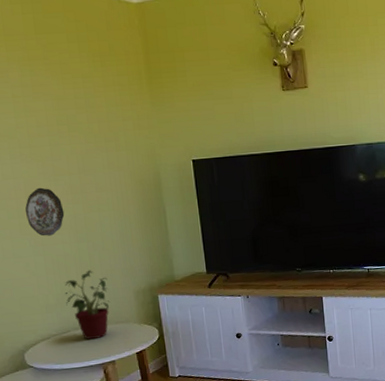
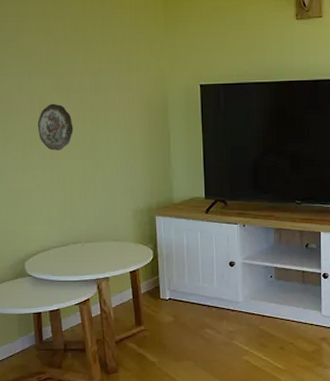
potted plant: present [64,270,110,340] -> none [67,186,109,255]

